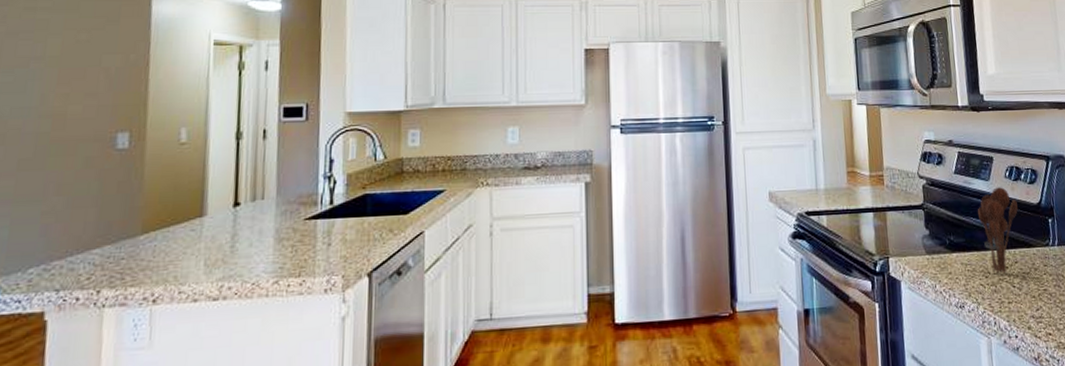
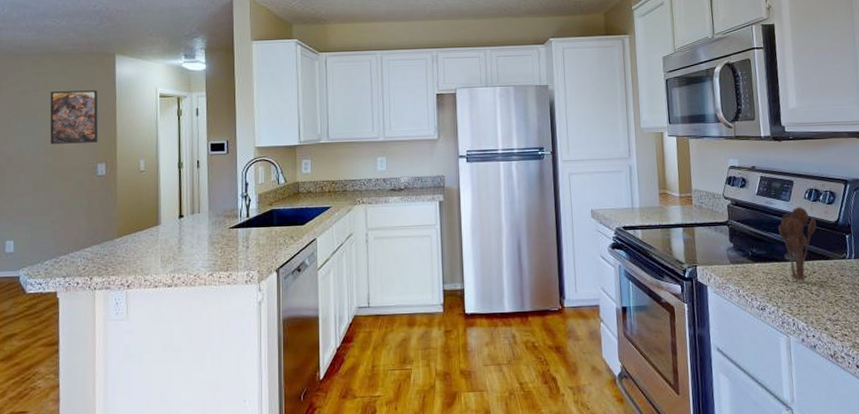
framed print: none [47,33,124,106] -> present [50,90,99,144]

